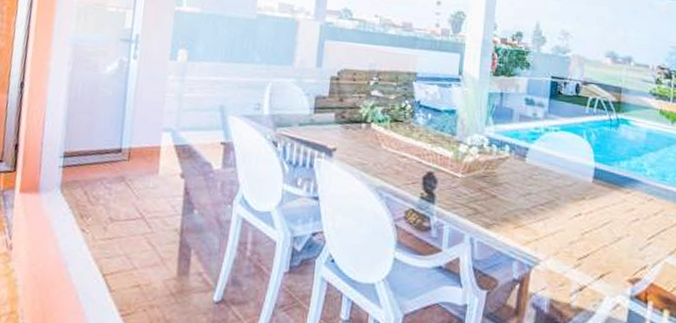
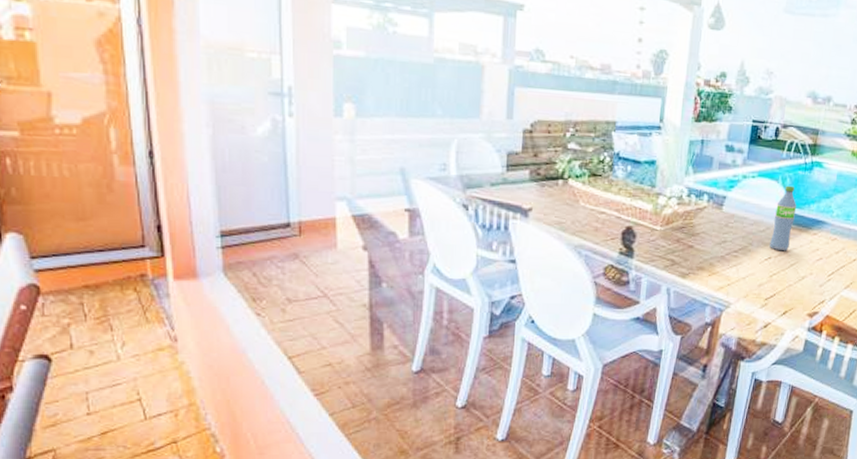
water bottle: none [579,140,605,209] -> present [770,185,797,251]

